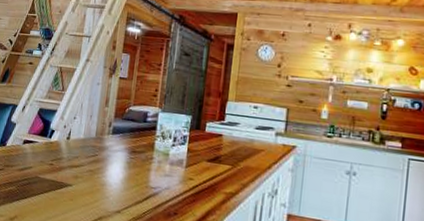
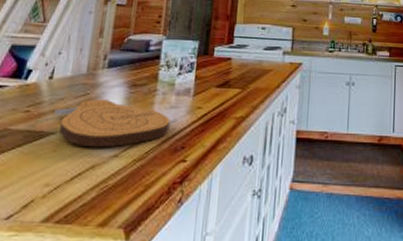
cutting board: none [71,160,165,205] -> present [54,99,170,148]

